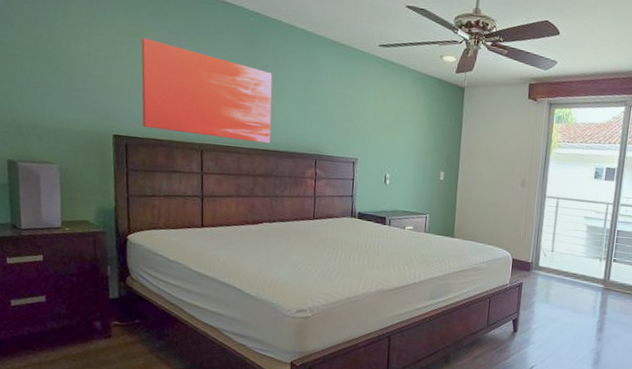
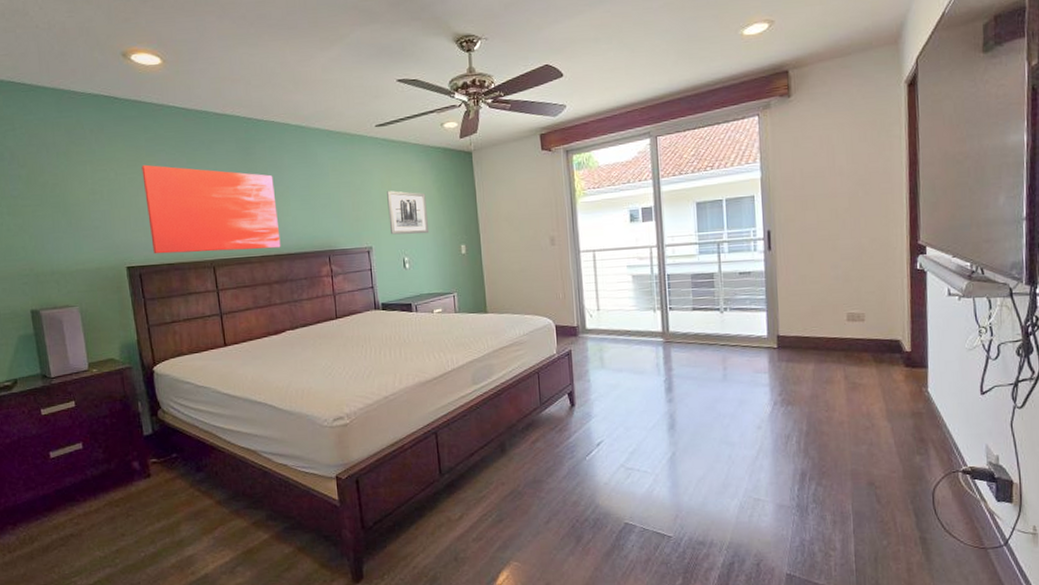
wall art: none [377,109,416,156] -> present [387,191,430,235]

